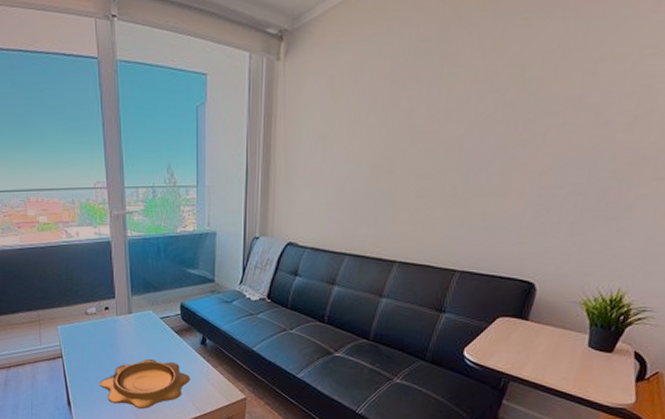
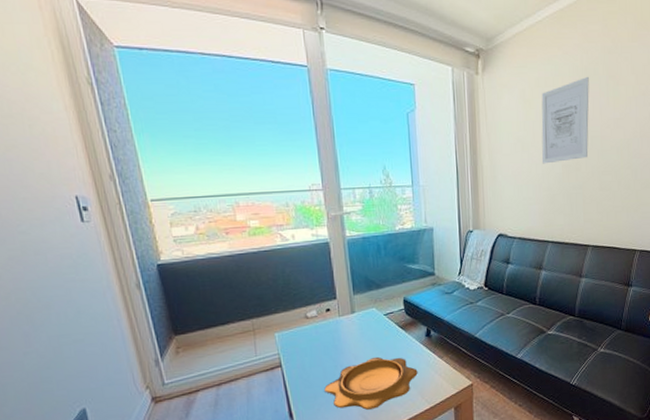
wall art: none [346,58,418,165] -> present [541,77,589,164]

